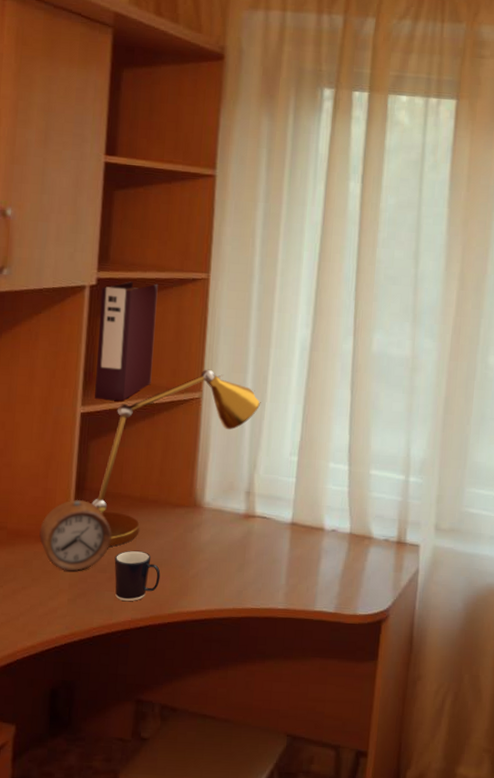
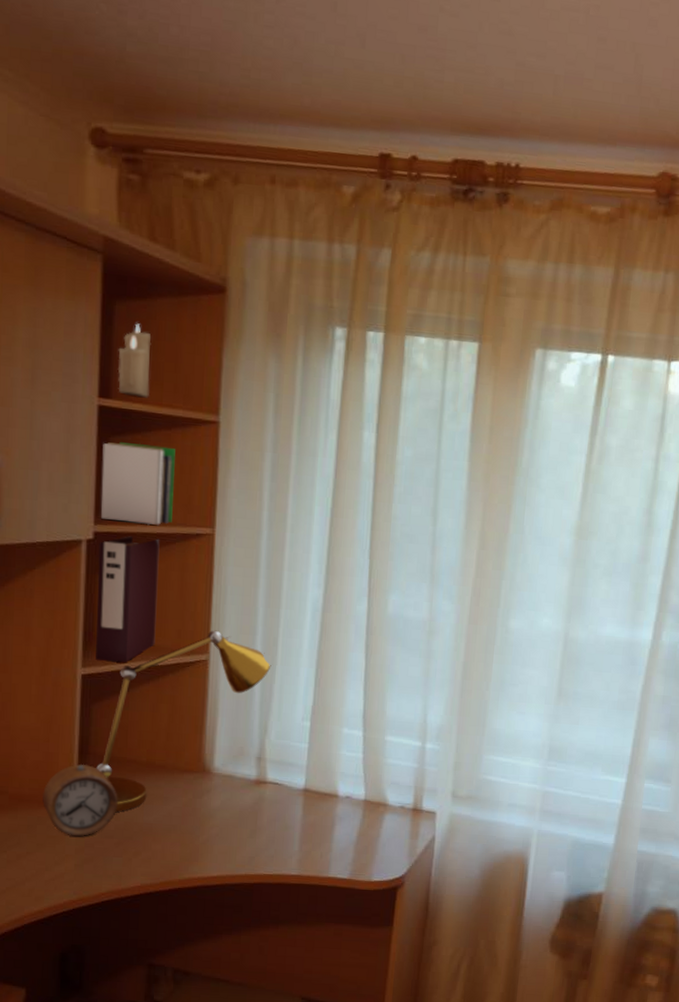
books: none [104,195,175,271] -> present [100,442,176,525]
mug: present [114,550,161,602] -> none [121,816,170,868]
candle: none [123,88,155,156] -> present [117,323,151,399]

